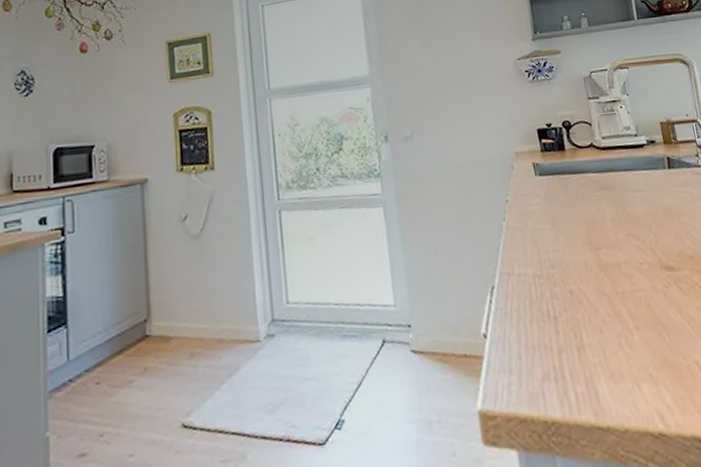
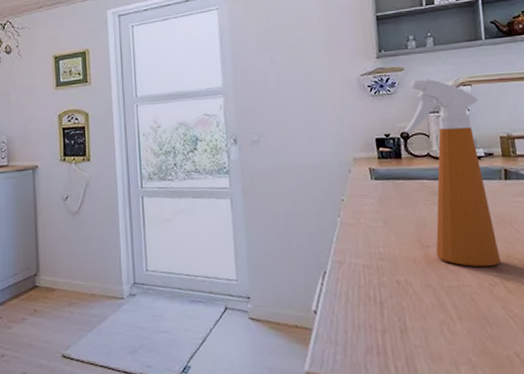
spray bottle: none [565,61,672,268] -> present [404,78,501,267]

